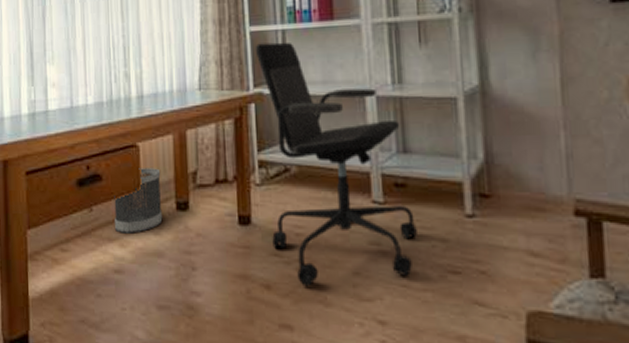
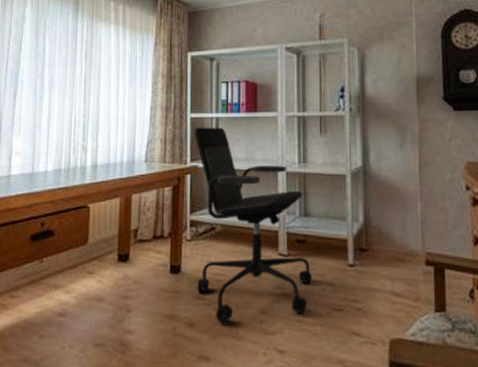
wastebasket: present [114,168,163,234] -> none [62,226,107,281]

